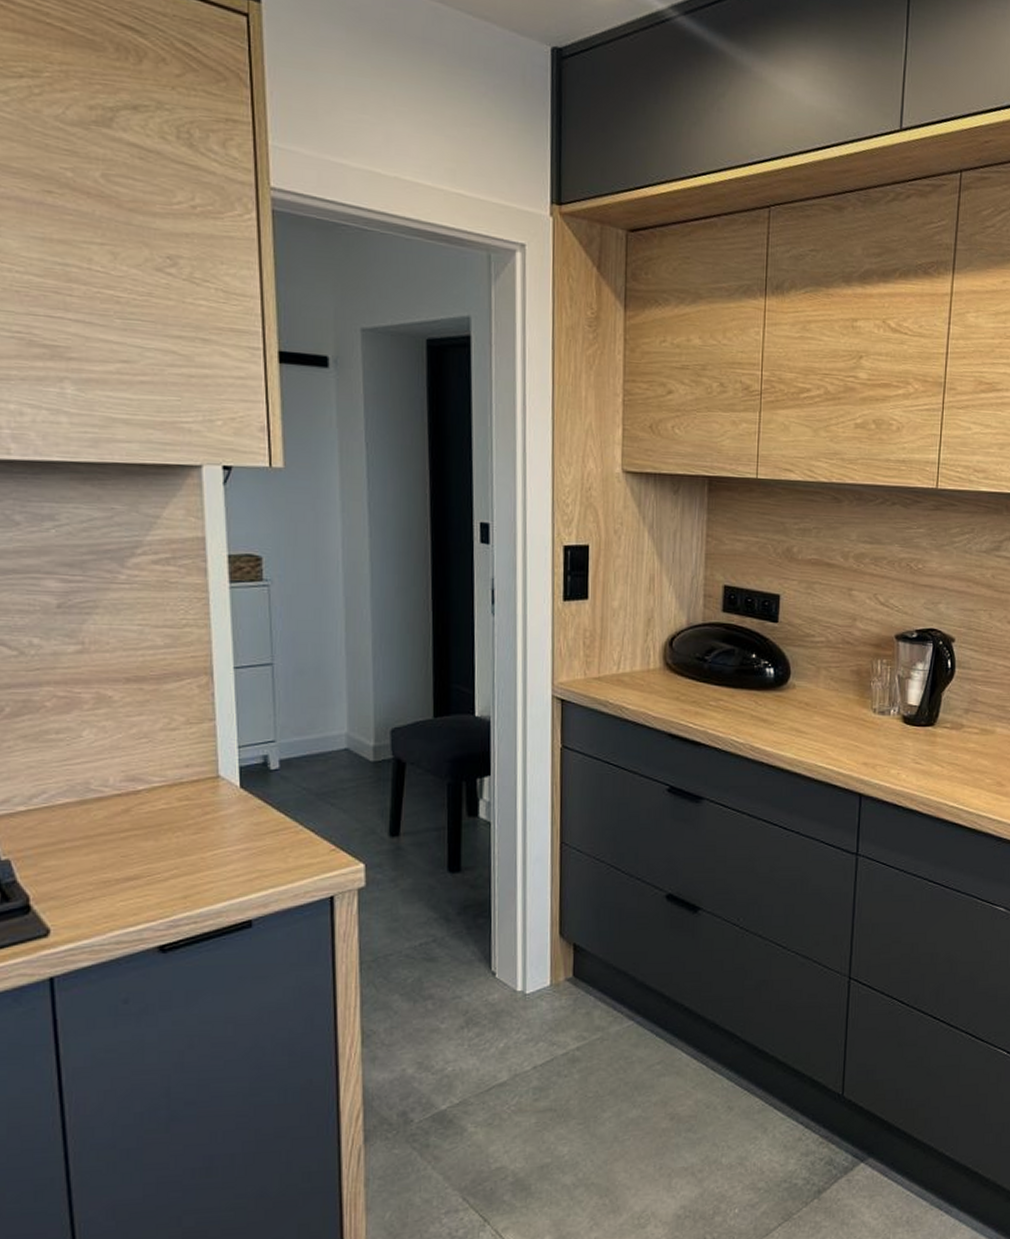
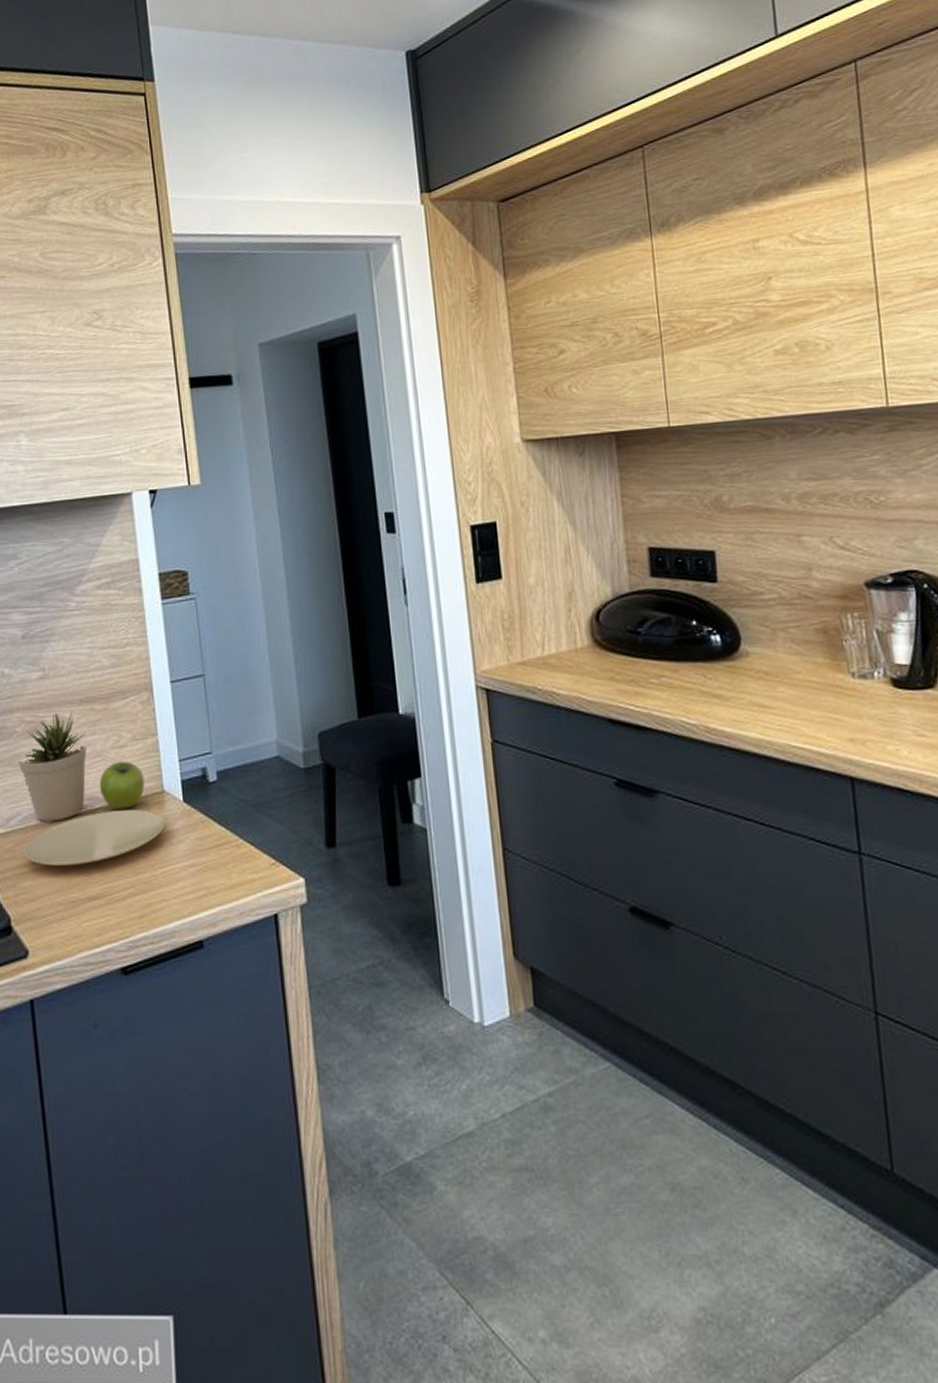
potted plant: none [46,689,131,801] -> present [18,712,86,822]
plate: none [48,793,218,846] -> present [23,810,165,866]
fruit: none [143,745,197,792] -> present [99,761,145,809]

